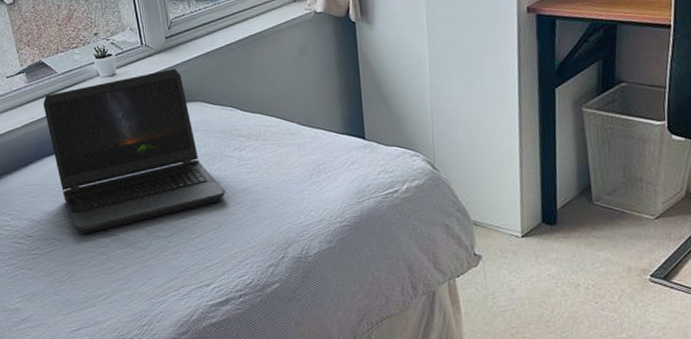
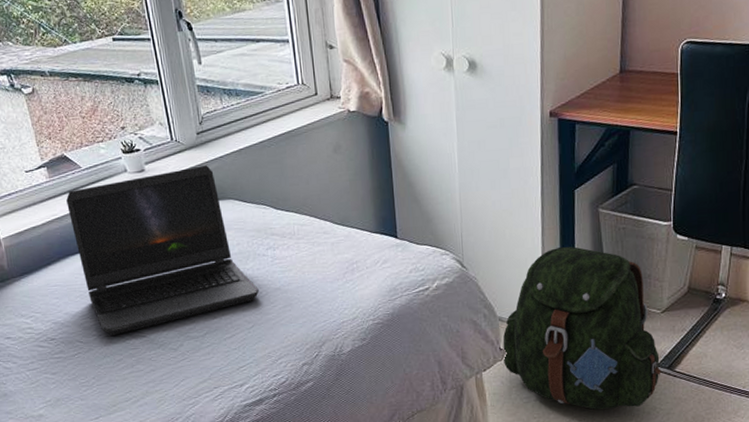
backpack: none [477,147,656,321] -> present [502,246,662,410]

